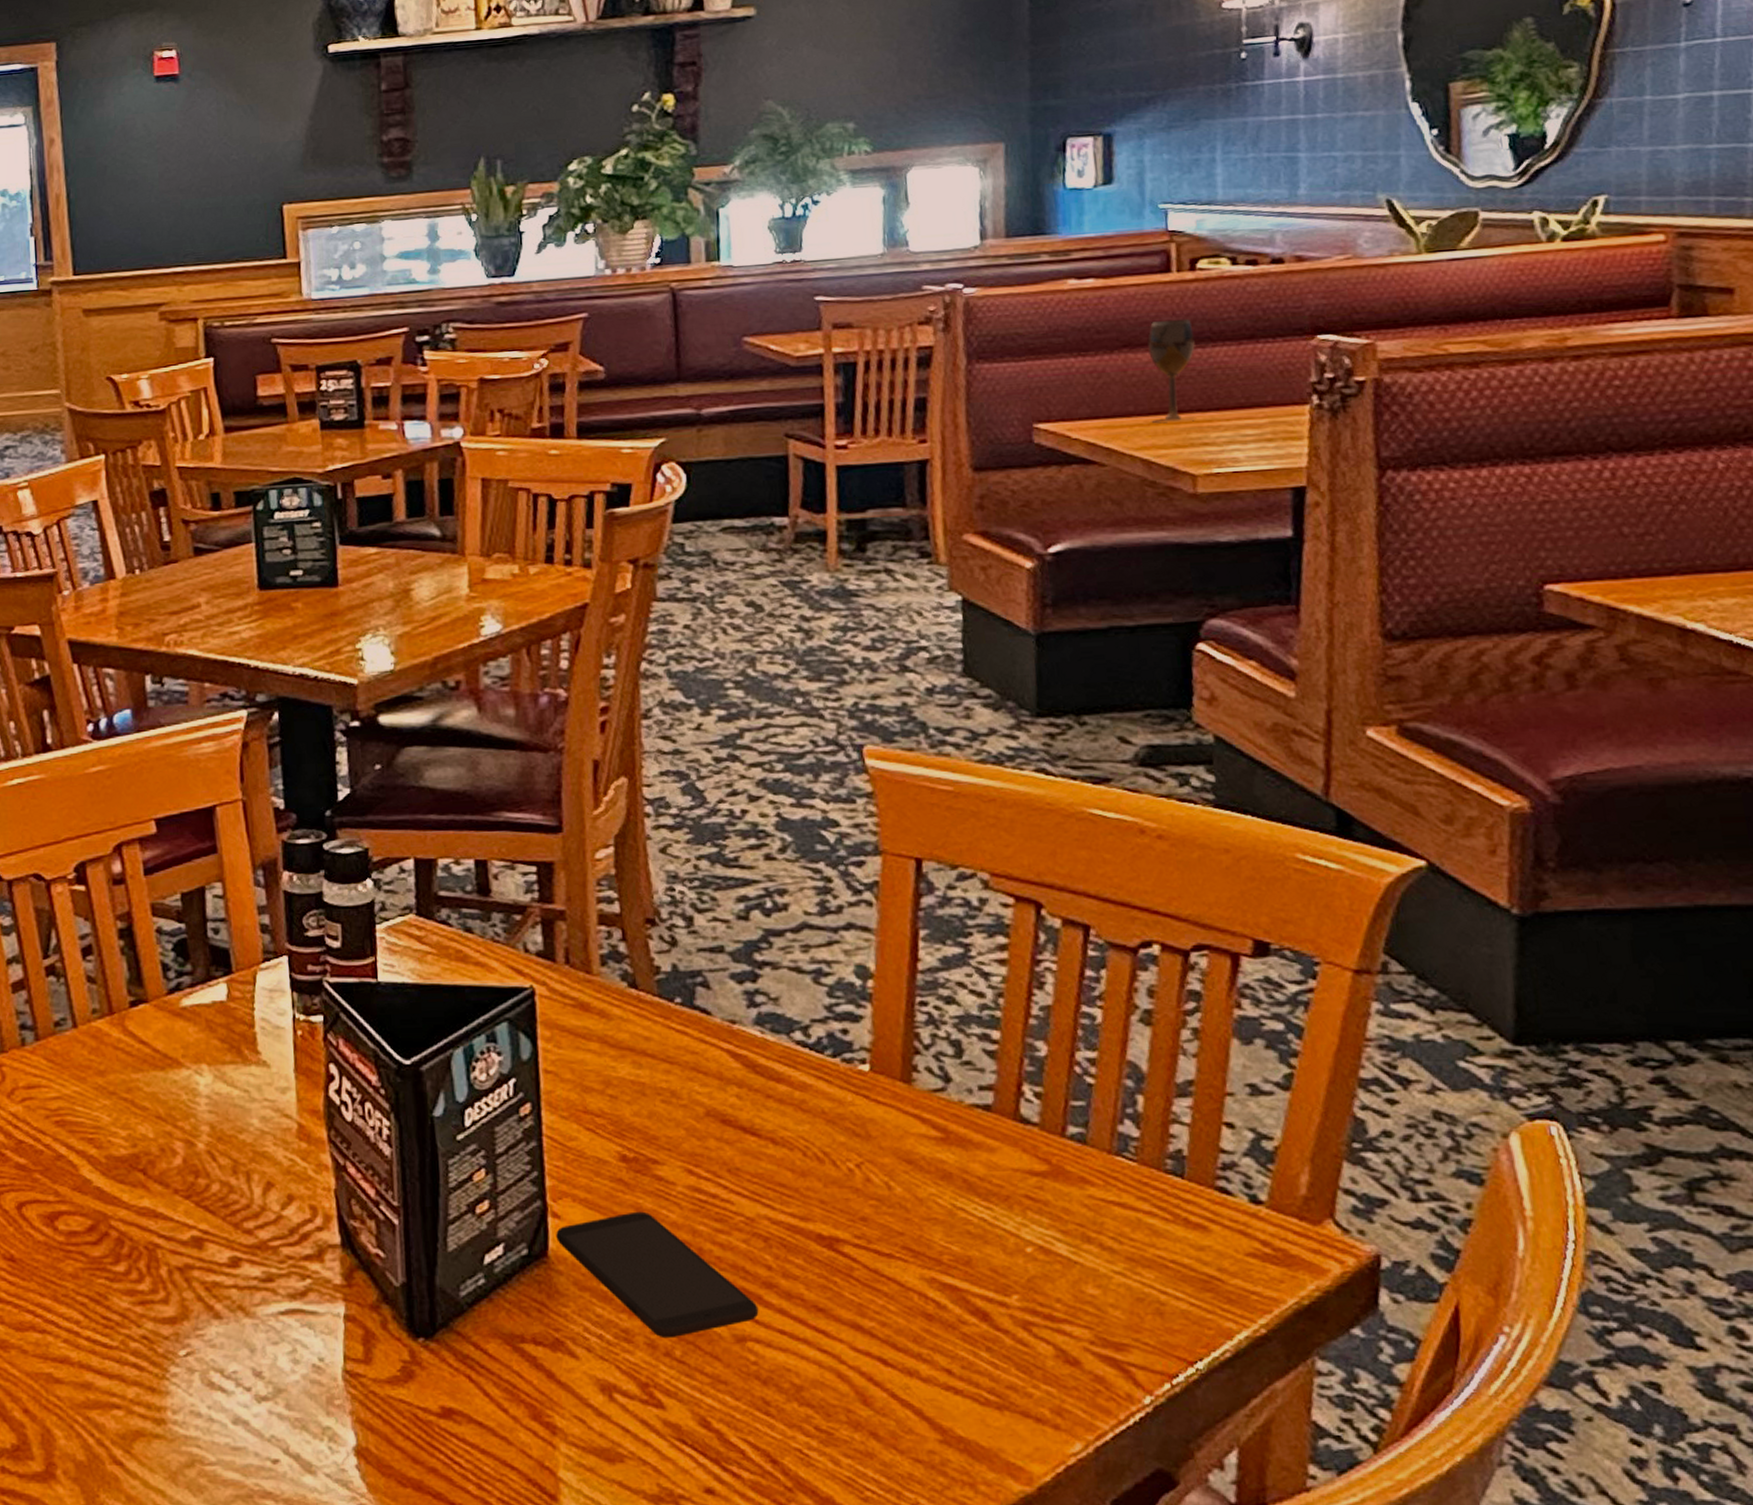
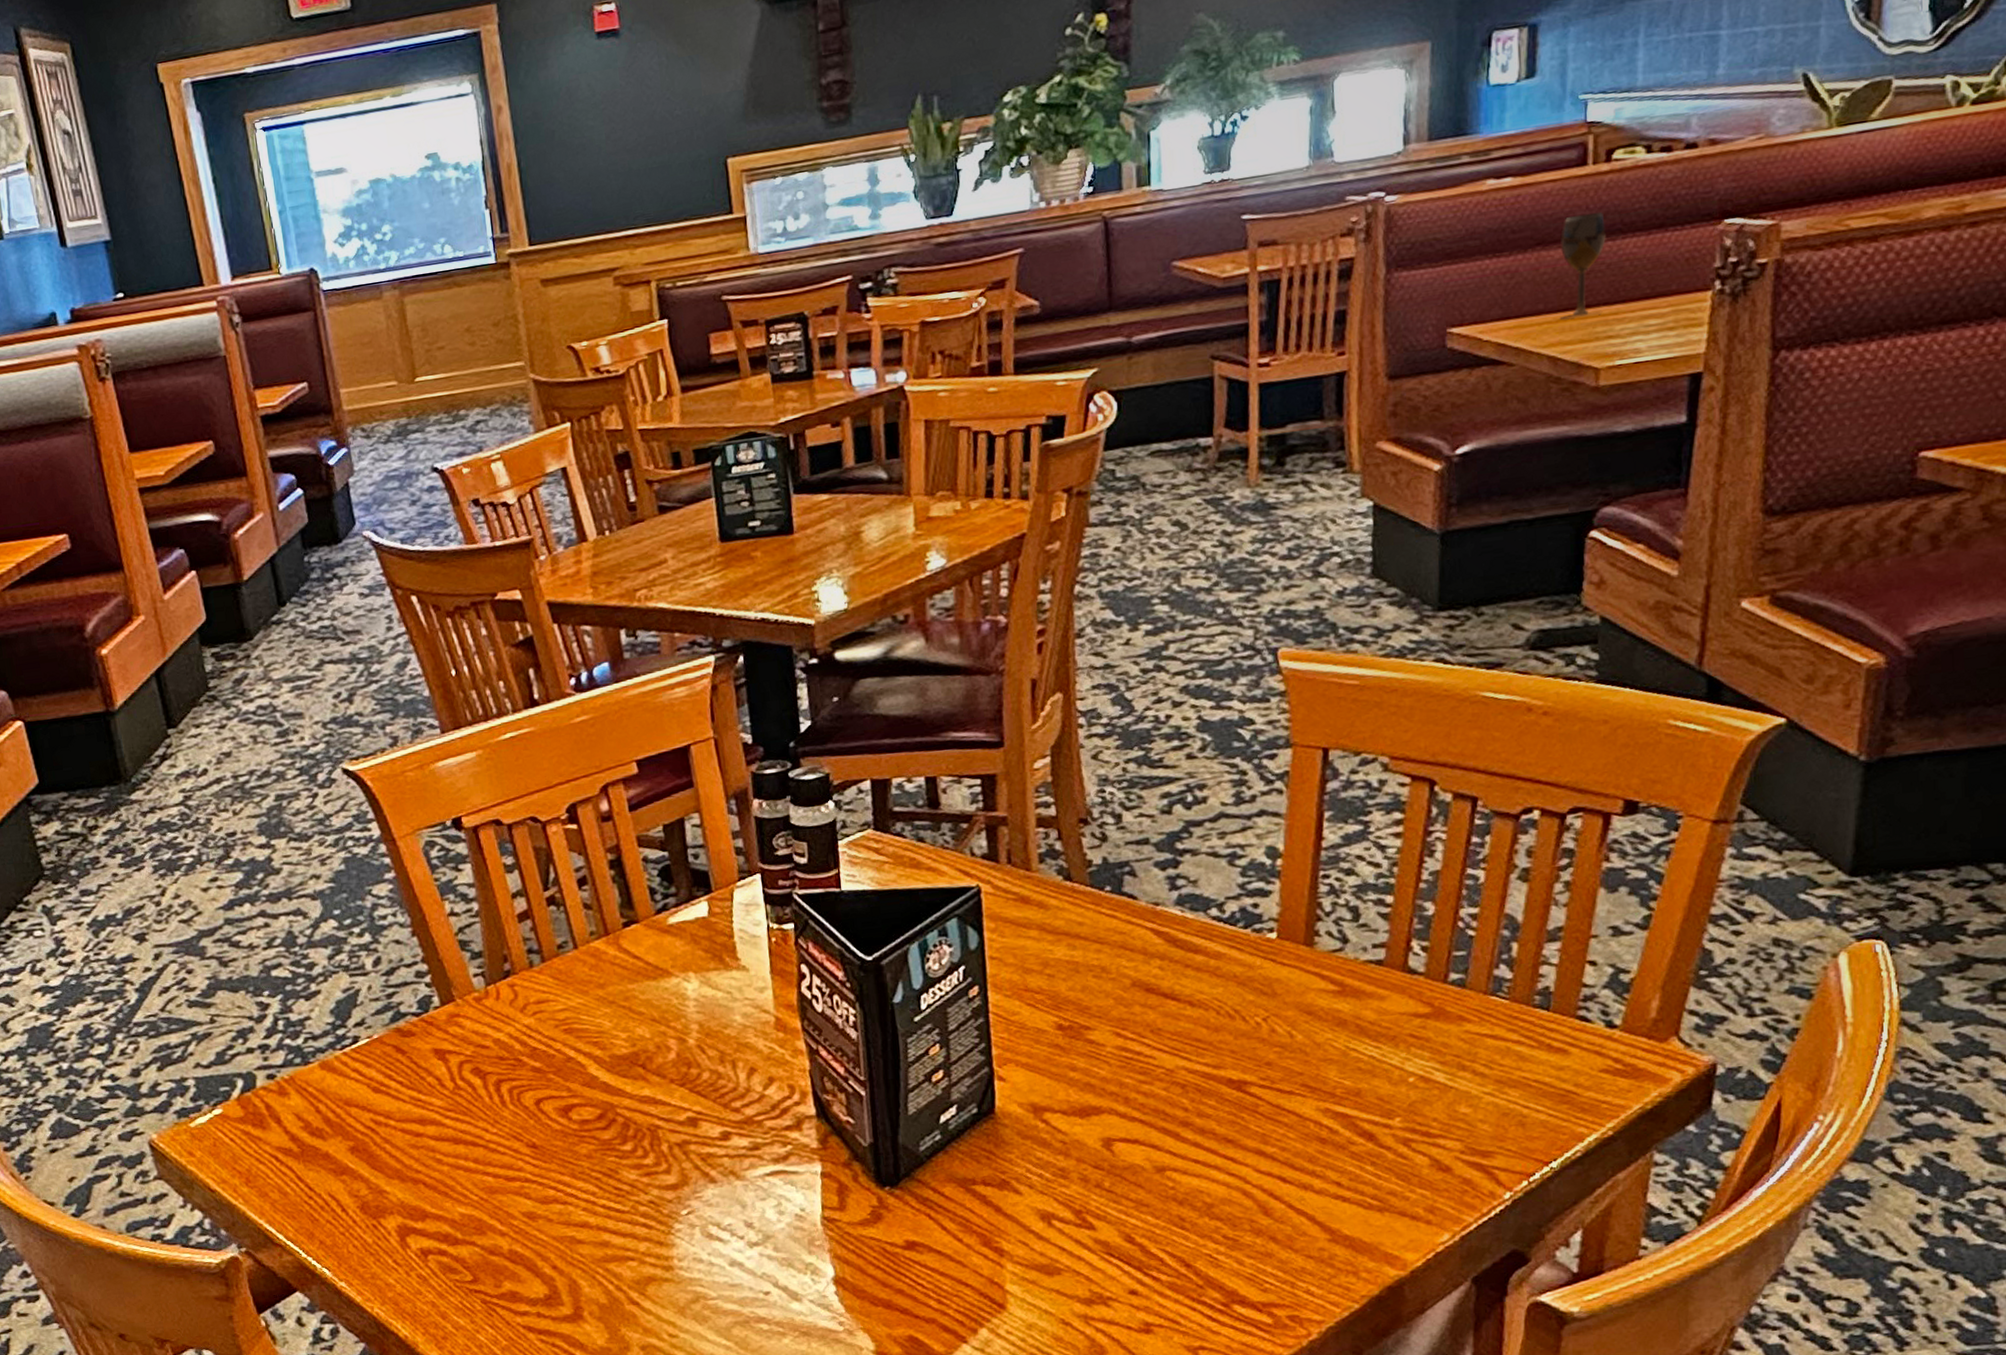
mobile phone: present [556,1211,759,1339] -> none [1001,1070,1177,1173]

